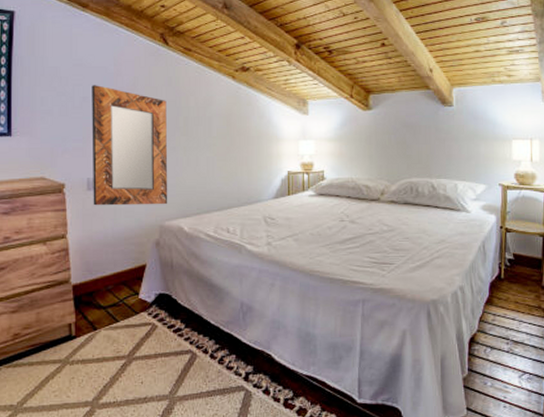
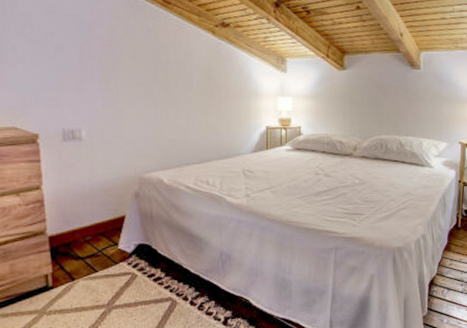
home mirror: present [92,85,168,206] -> none [66,34,148,157]

